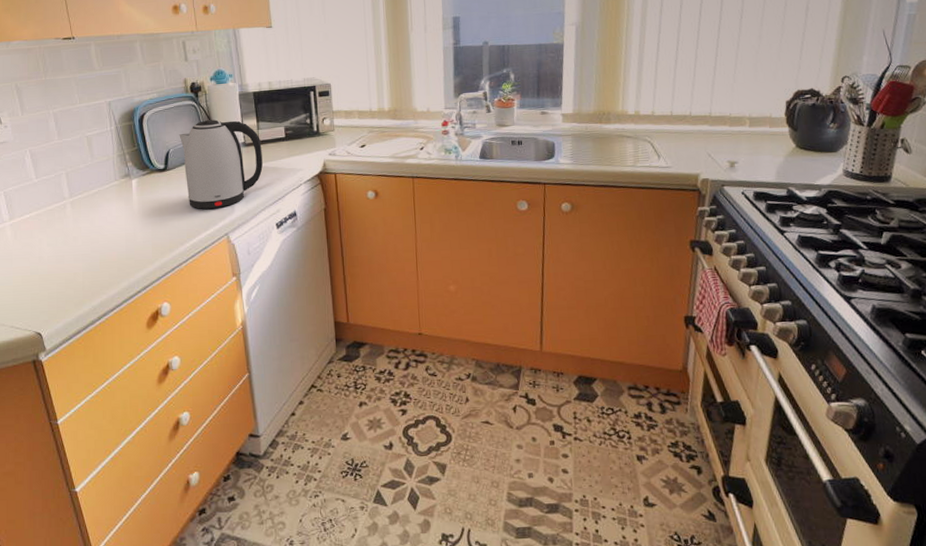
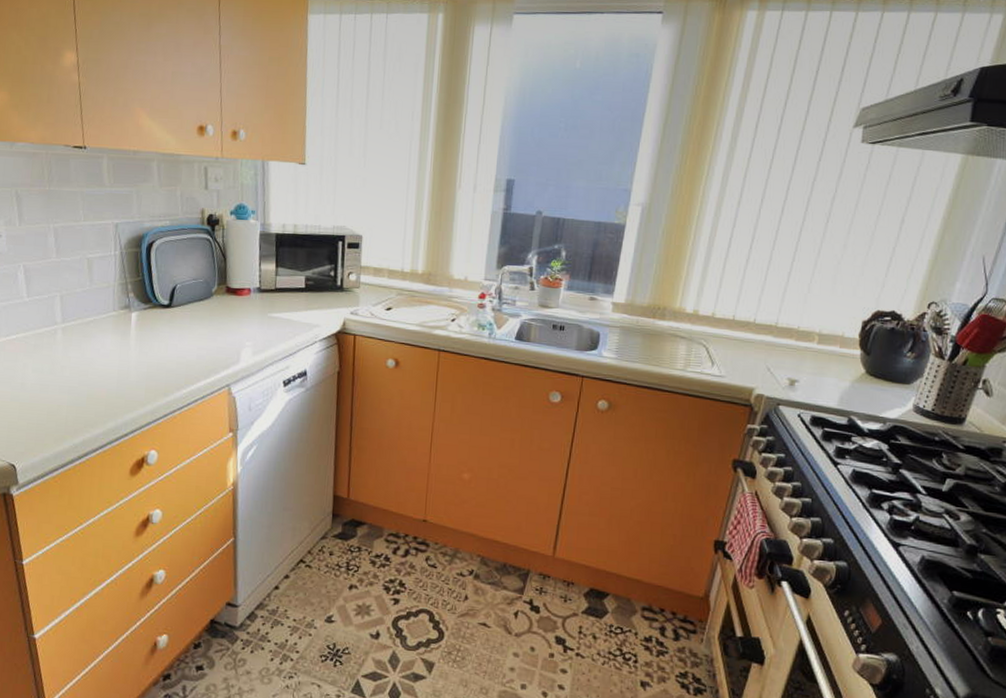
kettle: present [179,119,263,209] -> none [189,257,278,356]

